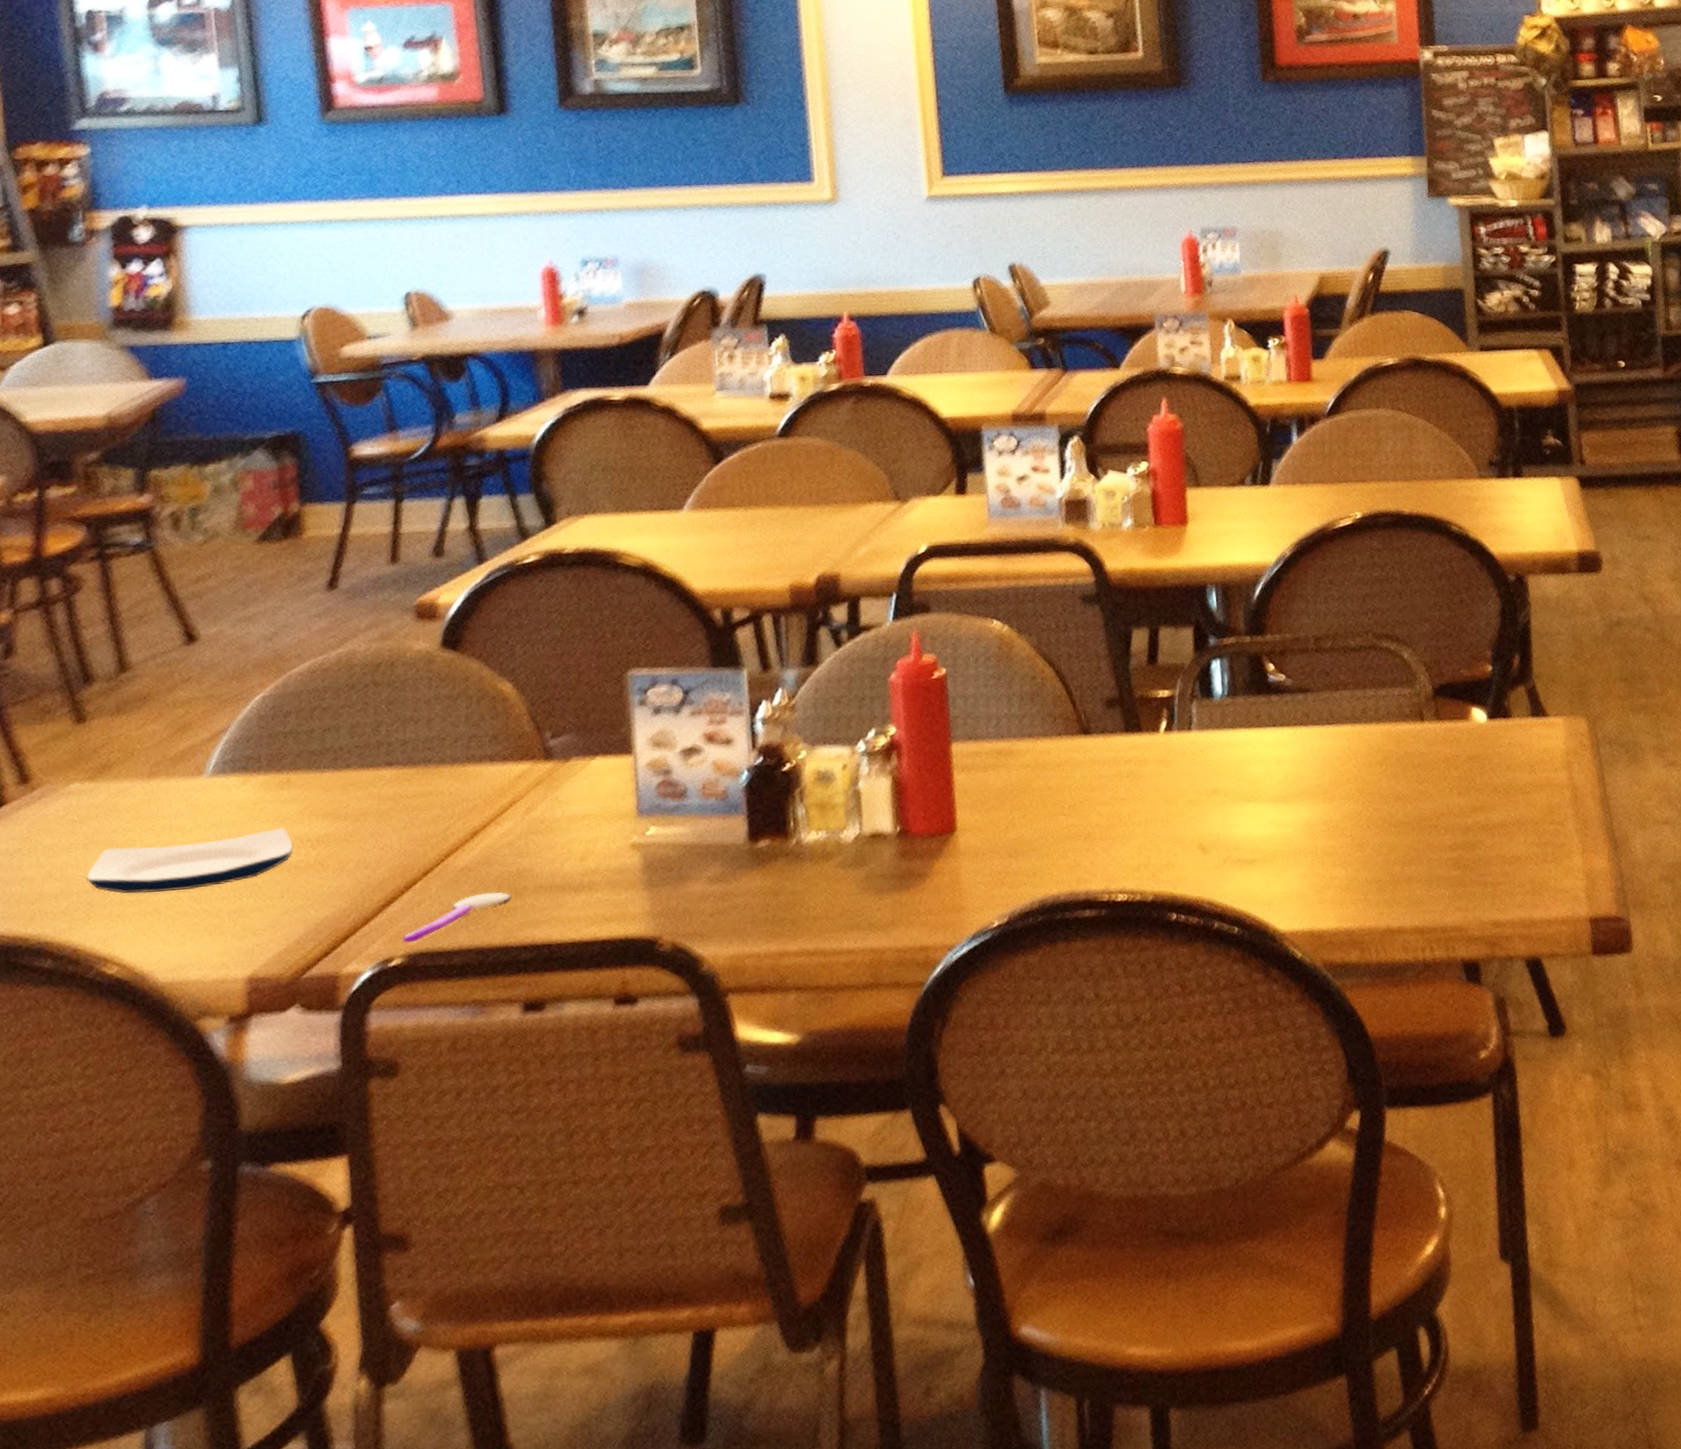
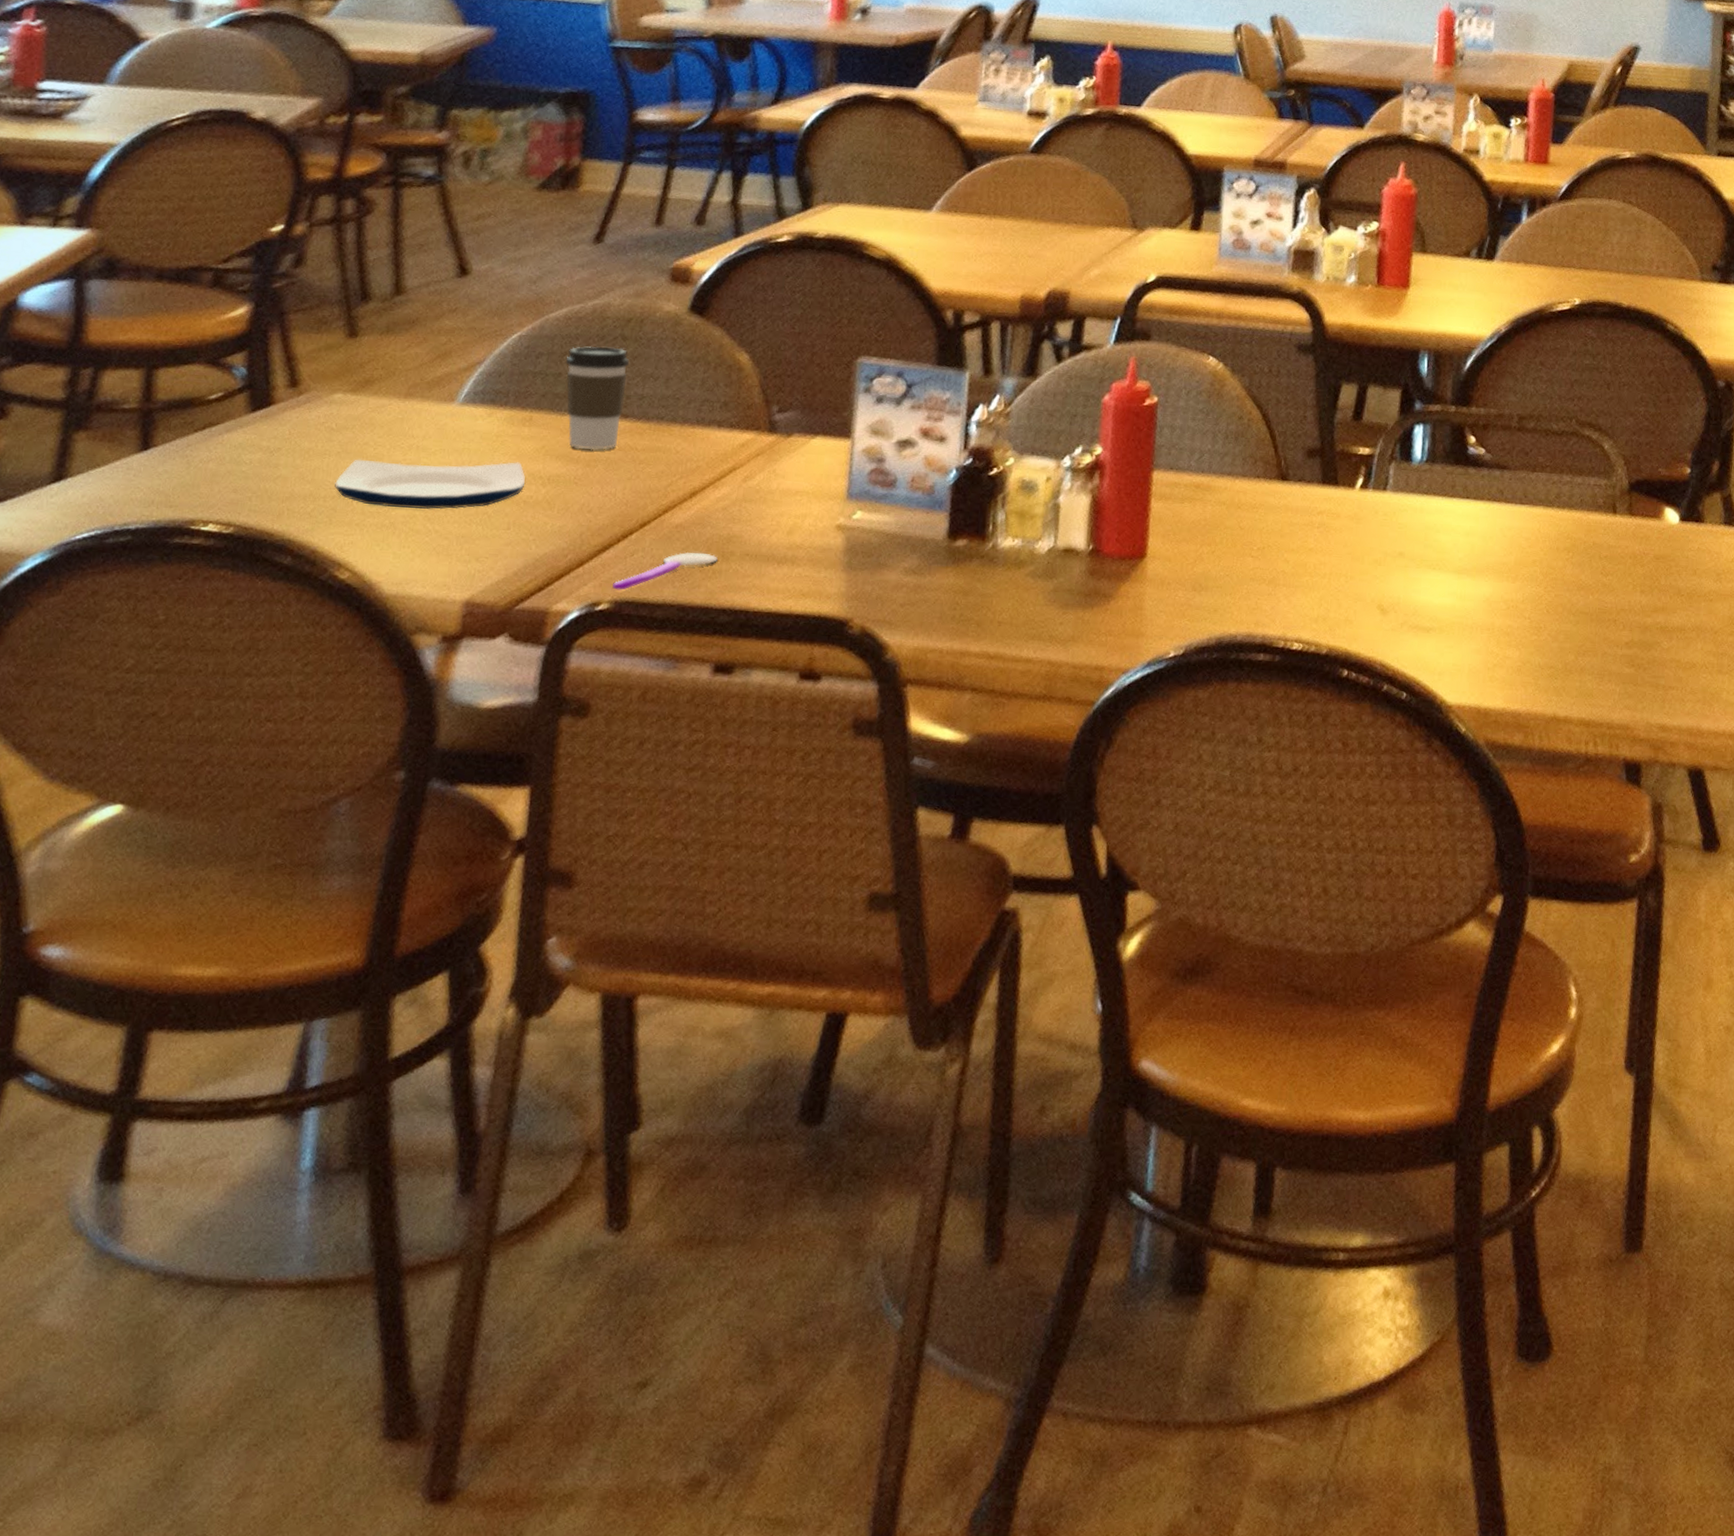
coffee cup: none [316,694,386,805] -> present [565,345,630,451]

